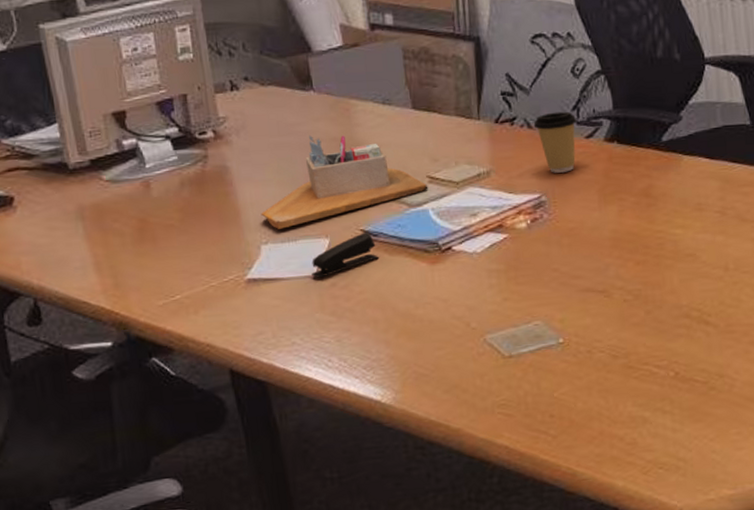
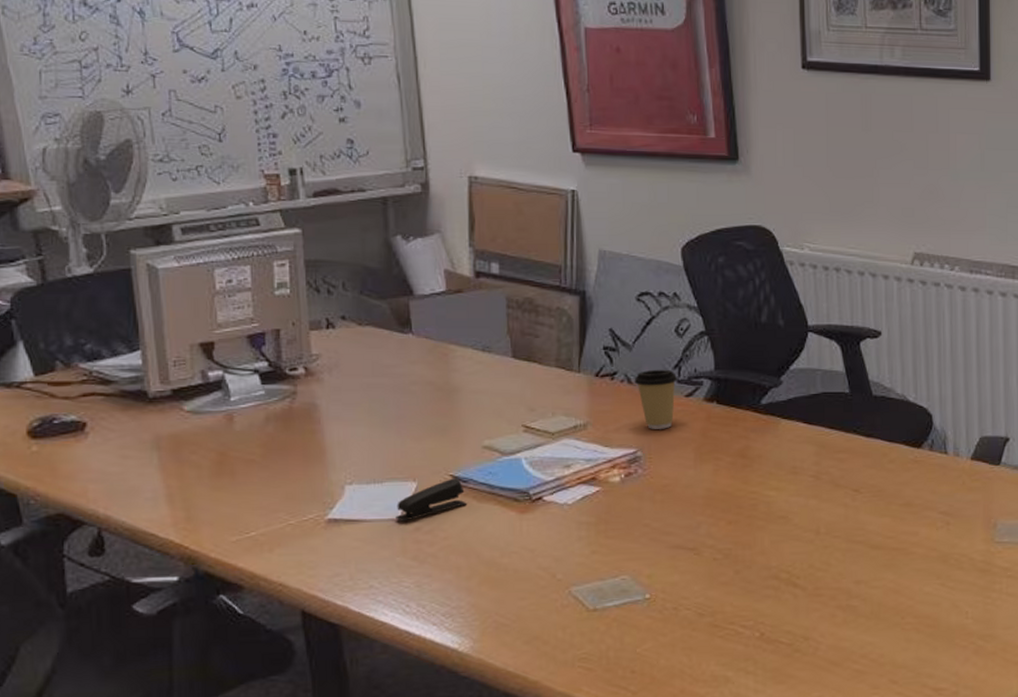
desk organizer: present [260,135,428,229] -> none [347,377,523,470]

